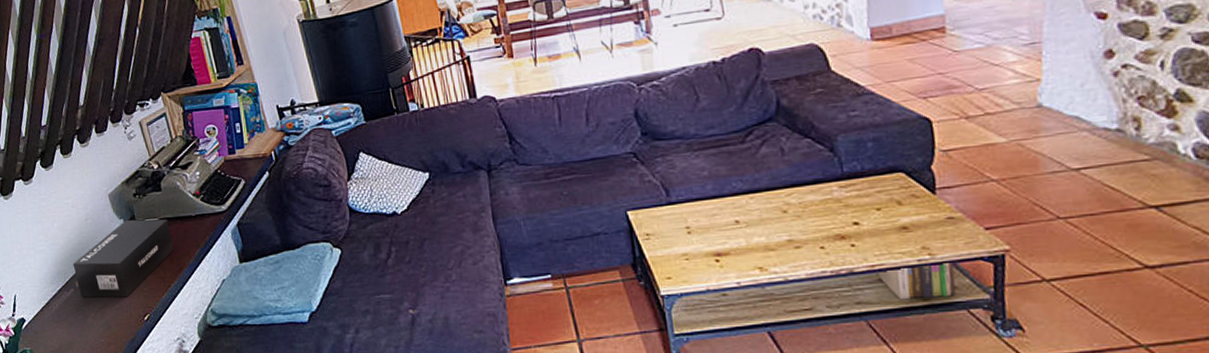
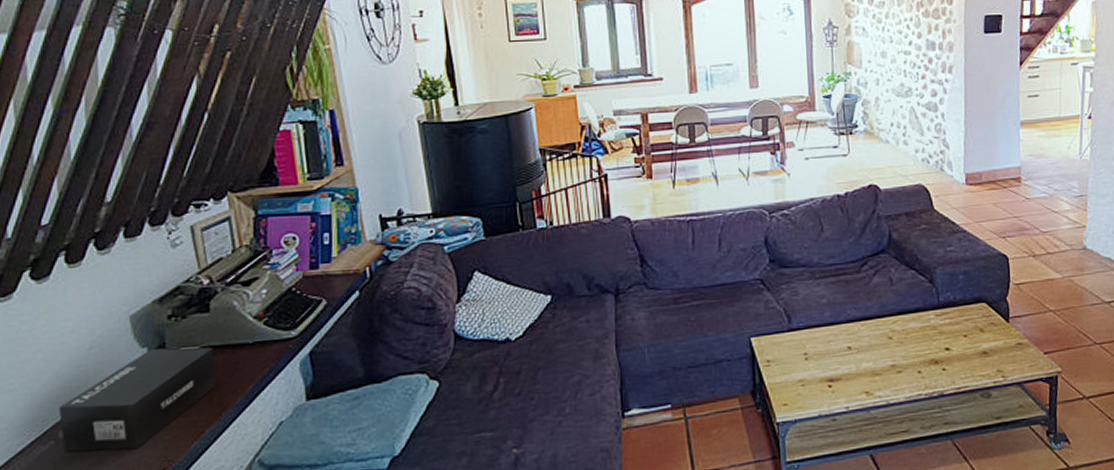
books: present [878,263,956,300] -> none [963,384,1021,420]

